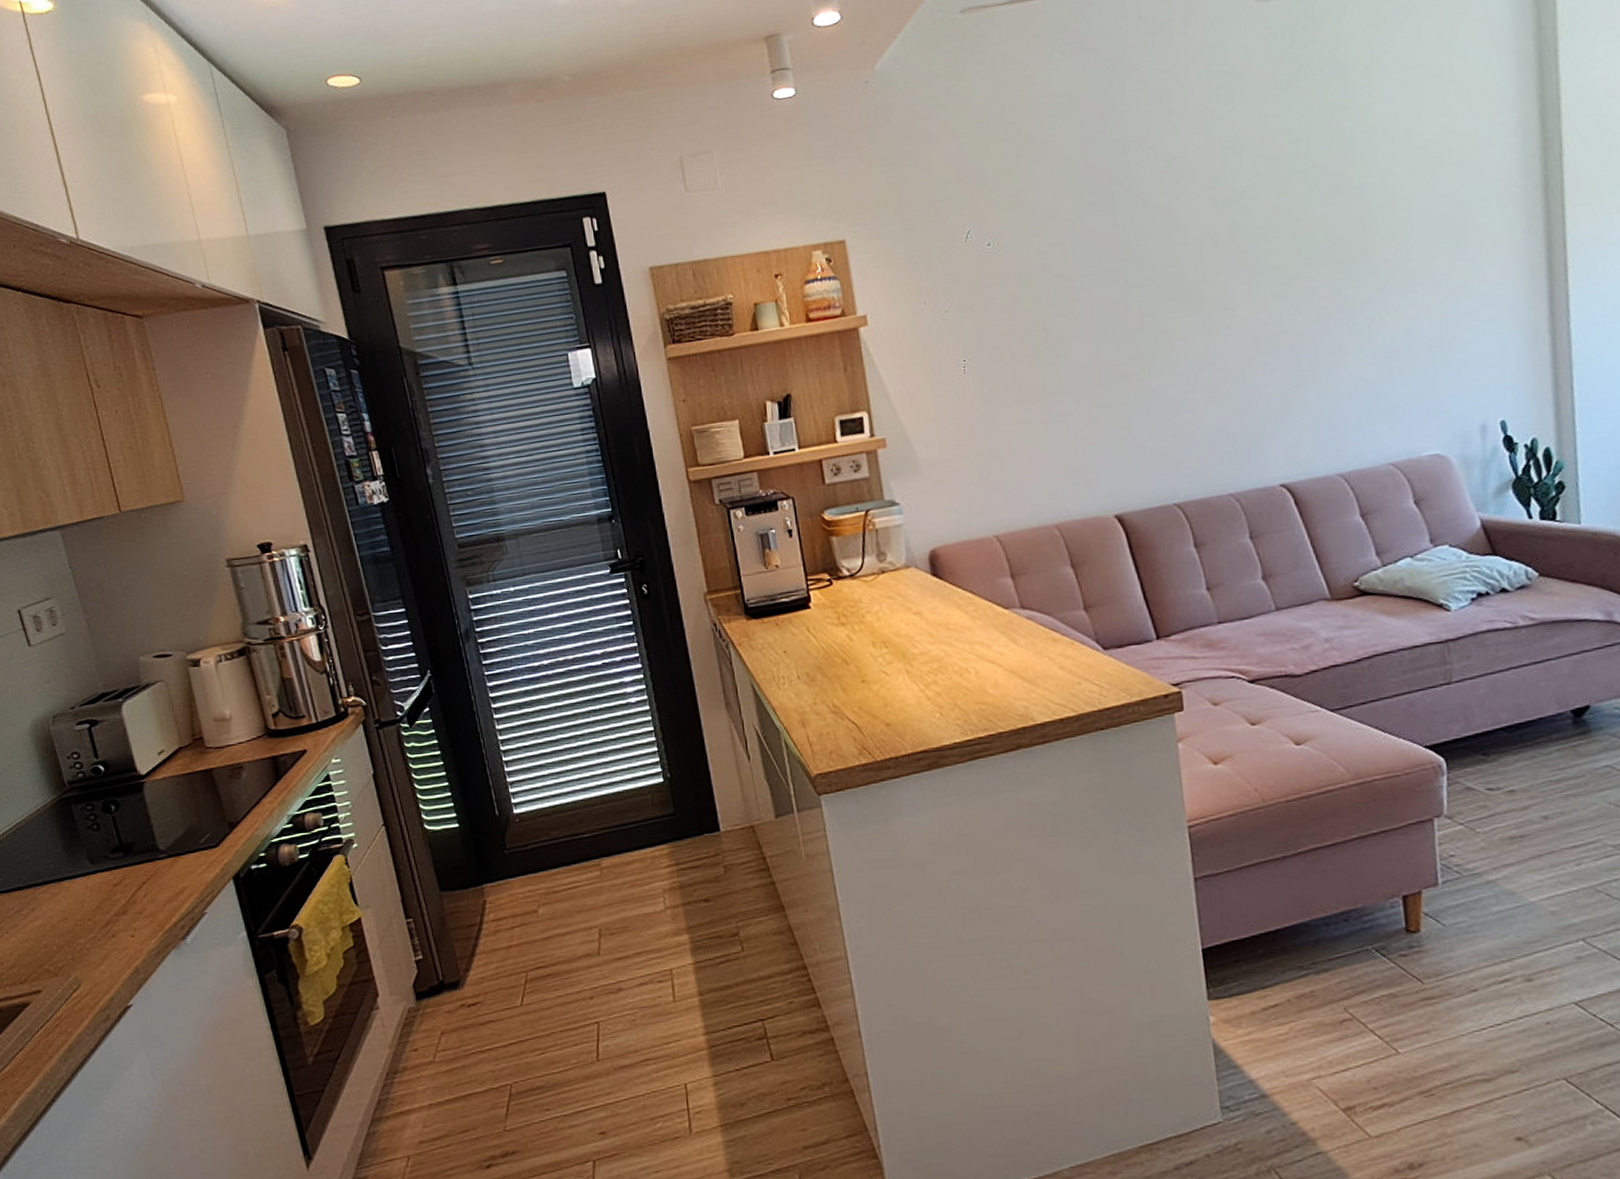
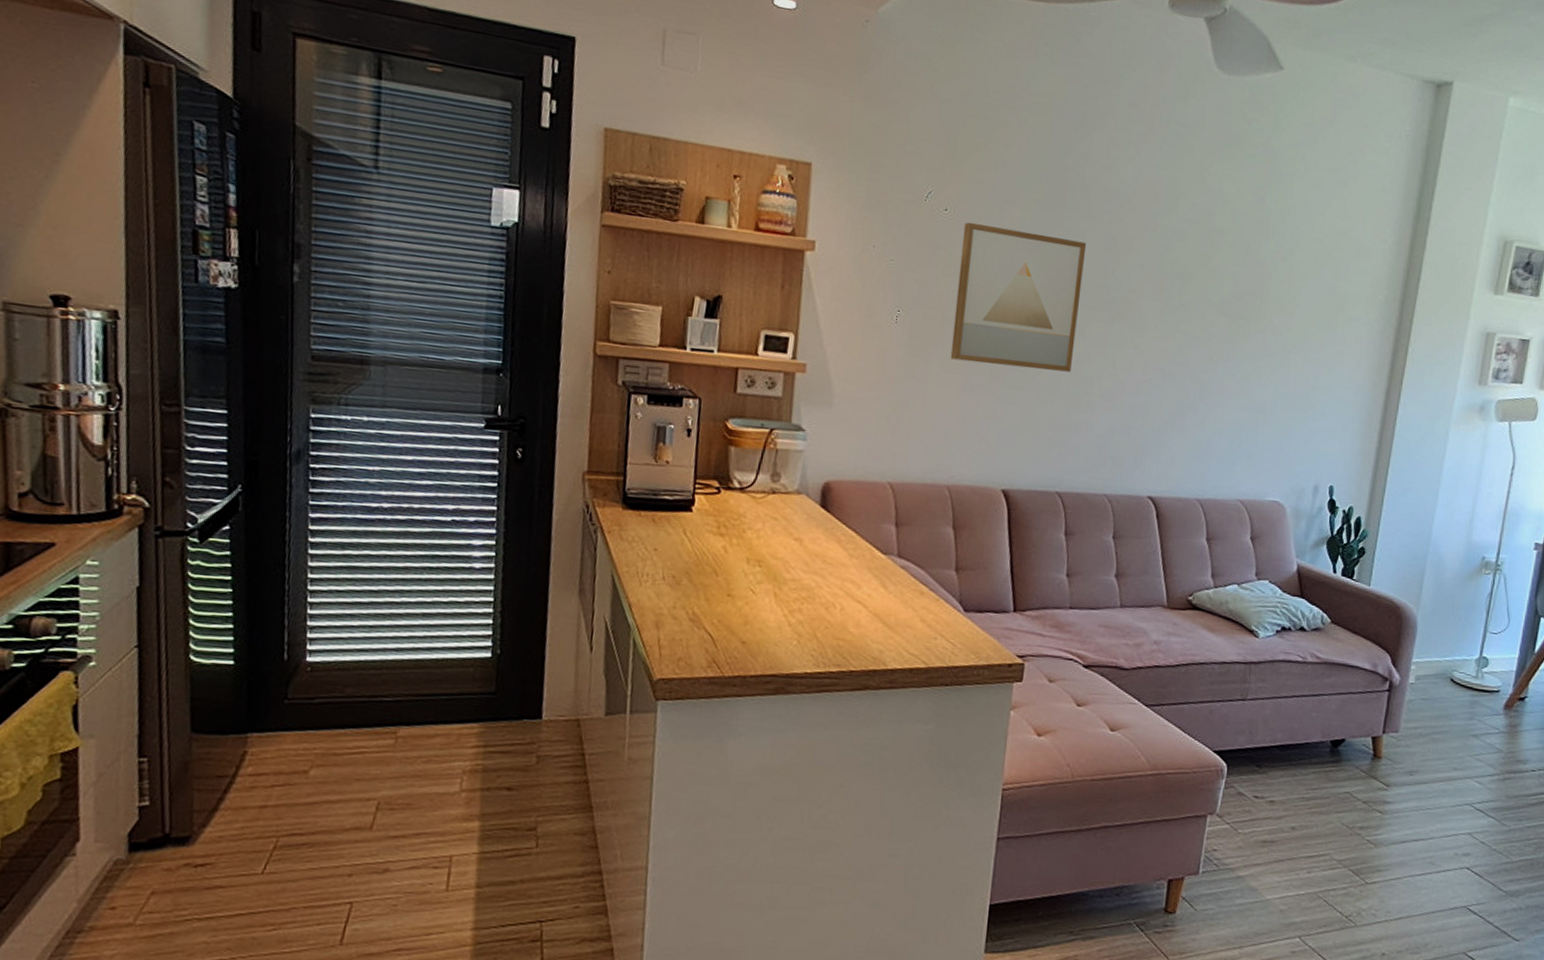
wall art: none [1011,233,1161,395] -> present [950,222,1087,372]

